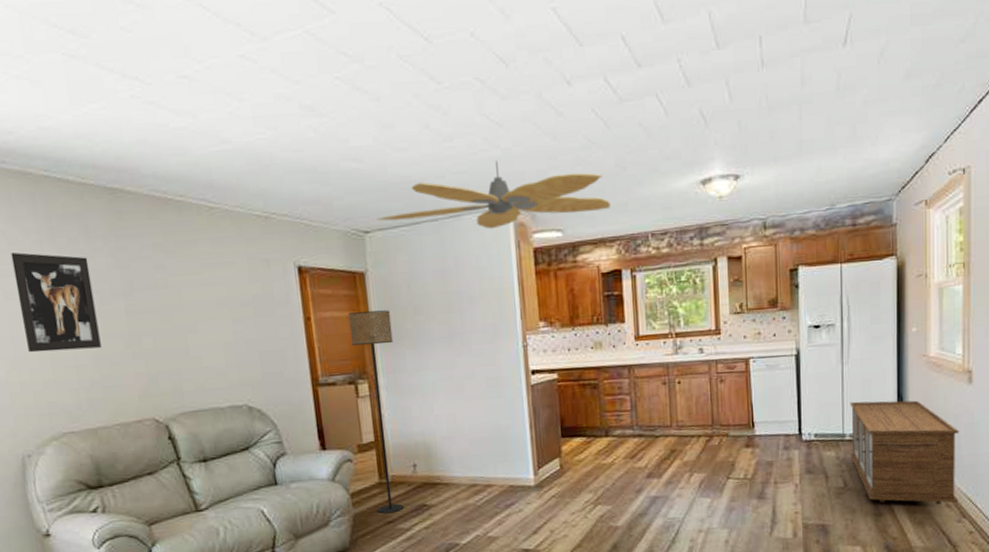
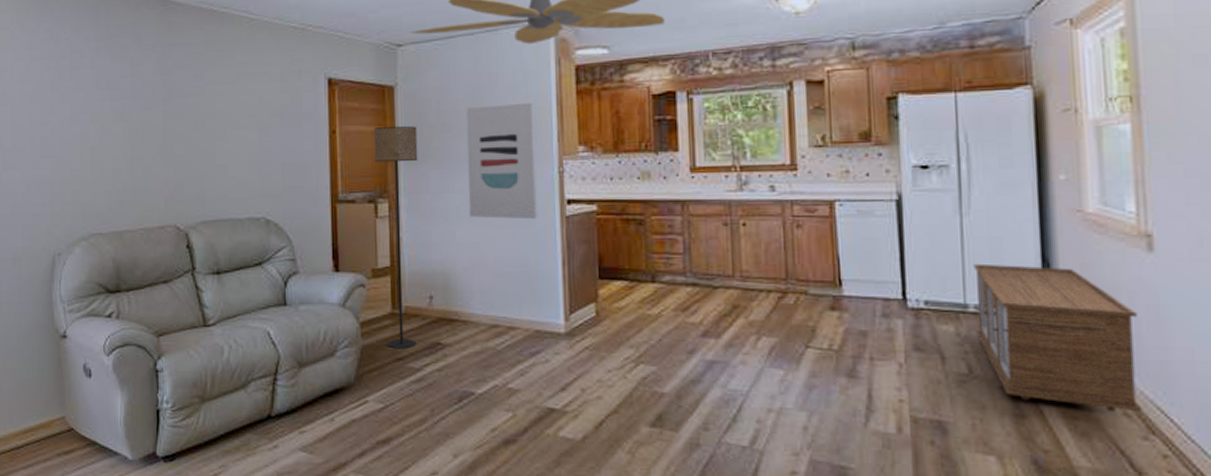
wall art: present [10,252,102,353] -> none [71,58,137,153]
wall art: none [435,283,507,392] -> present [465,102,539,220]

